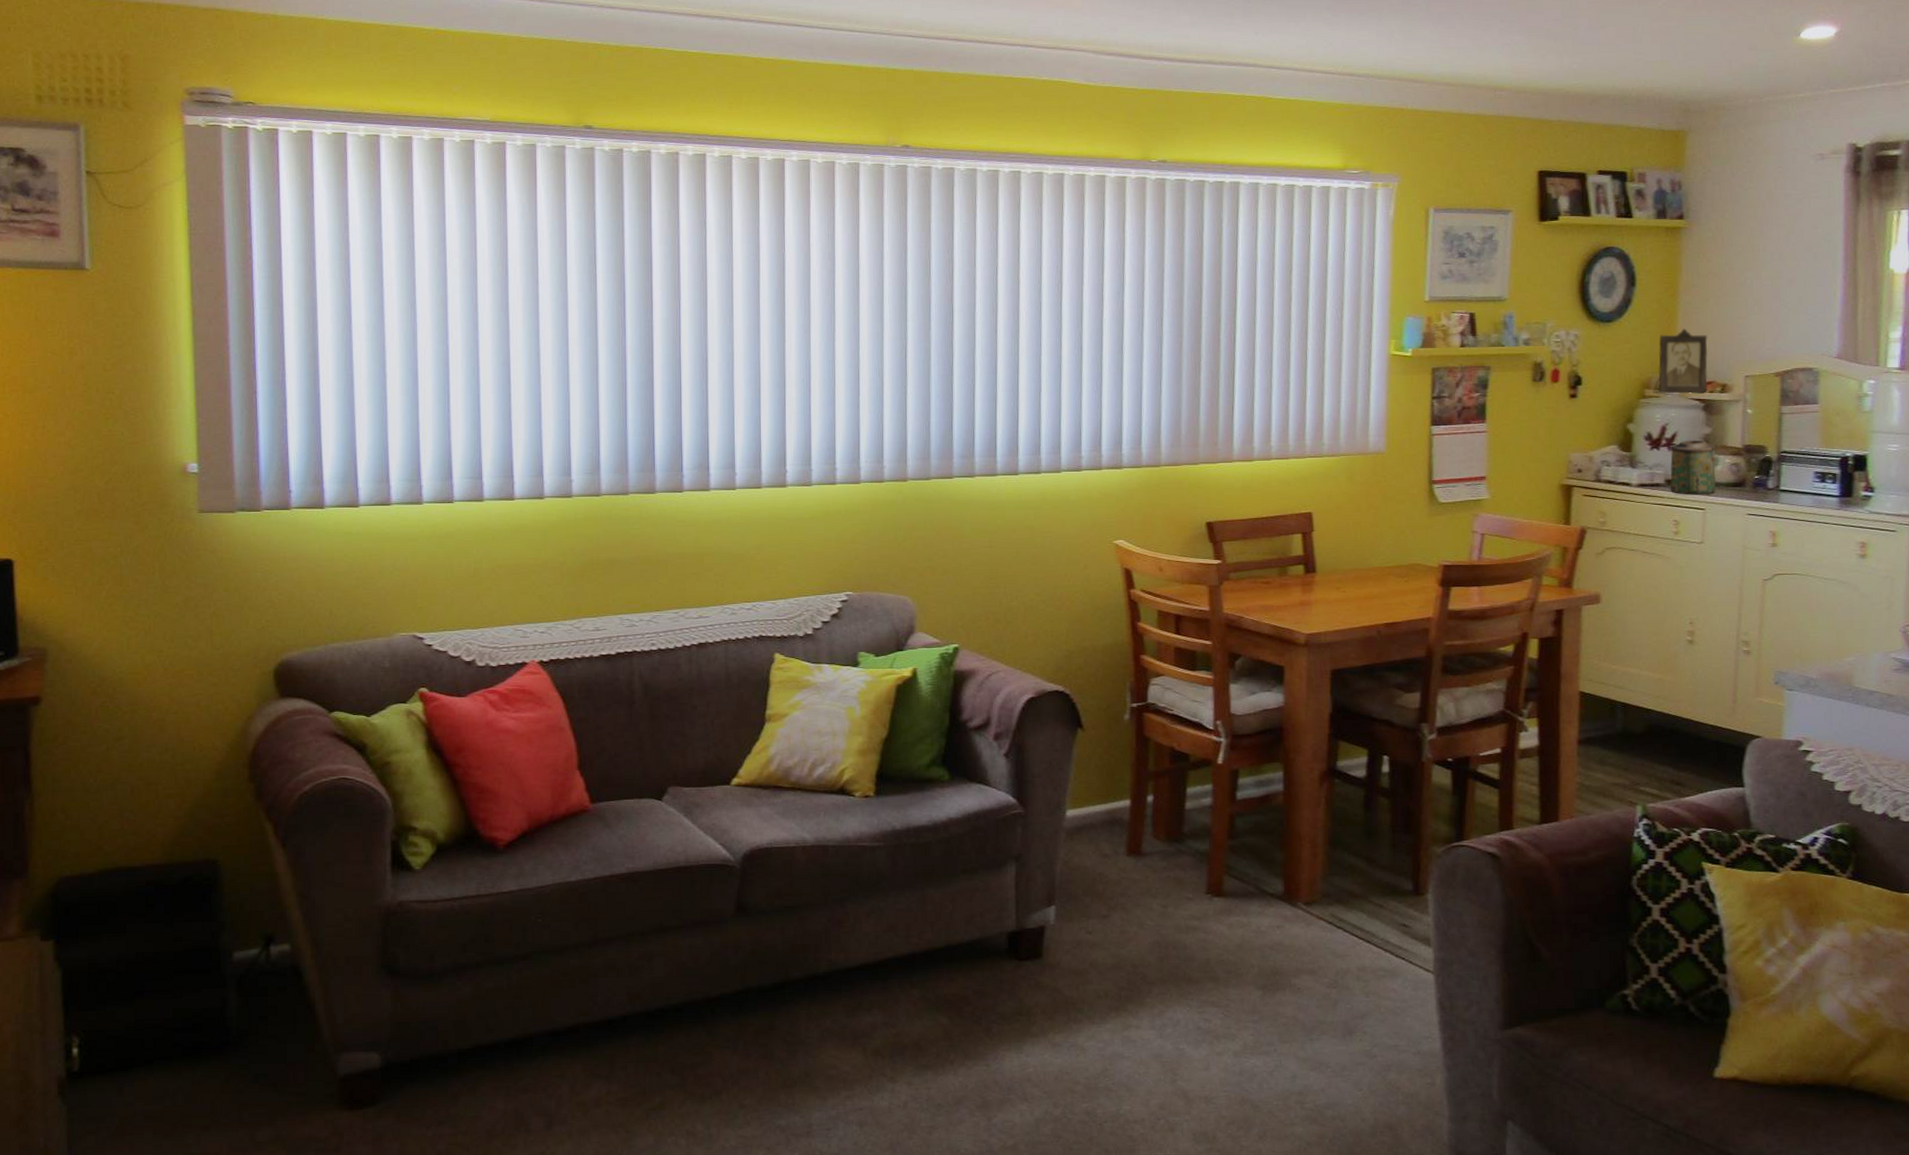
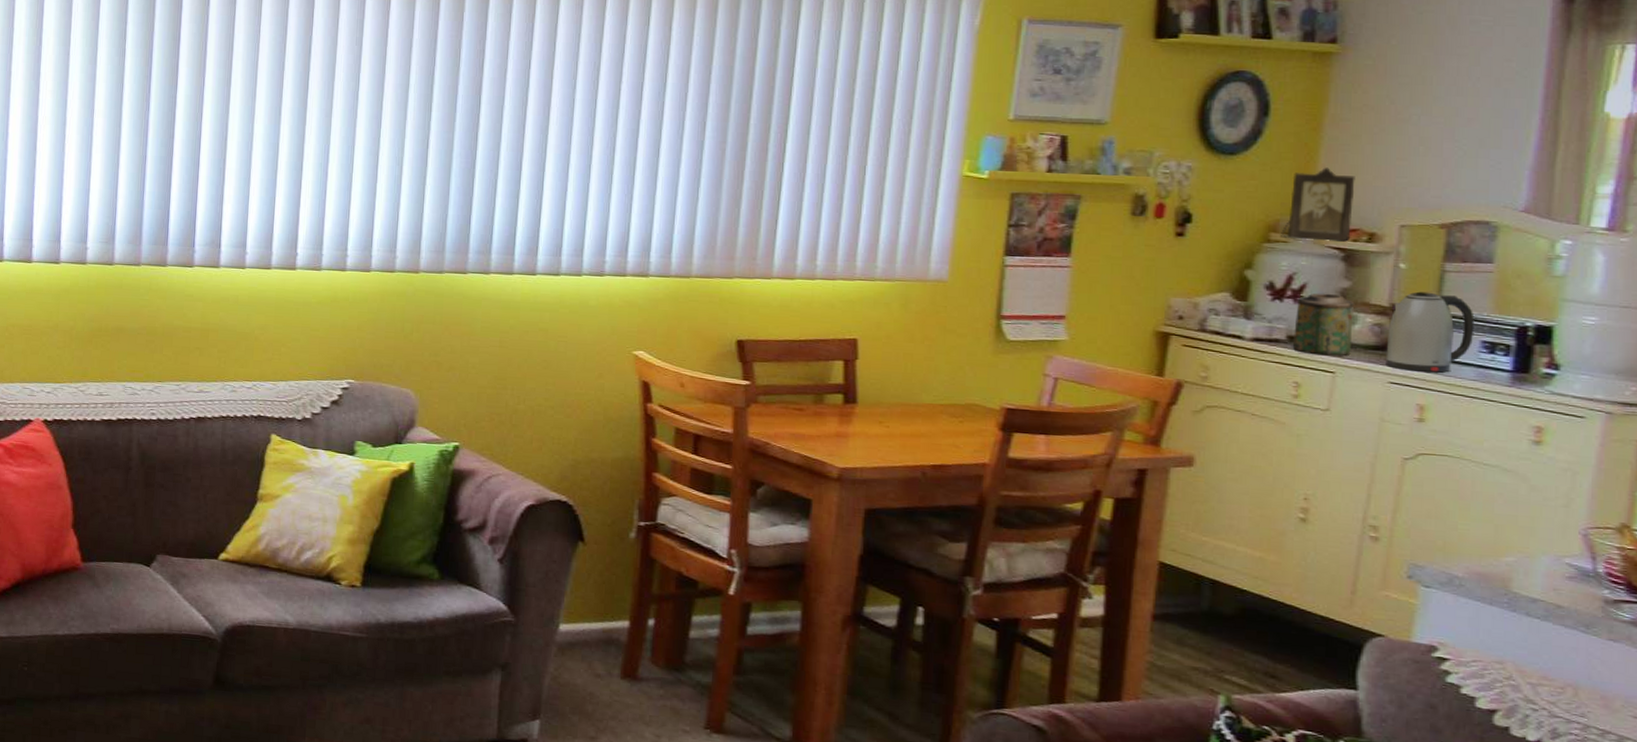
kettle: none [1743,432,1808,504] -> present [1385,291,1475,374]

